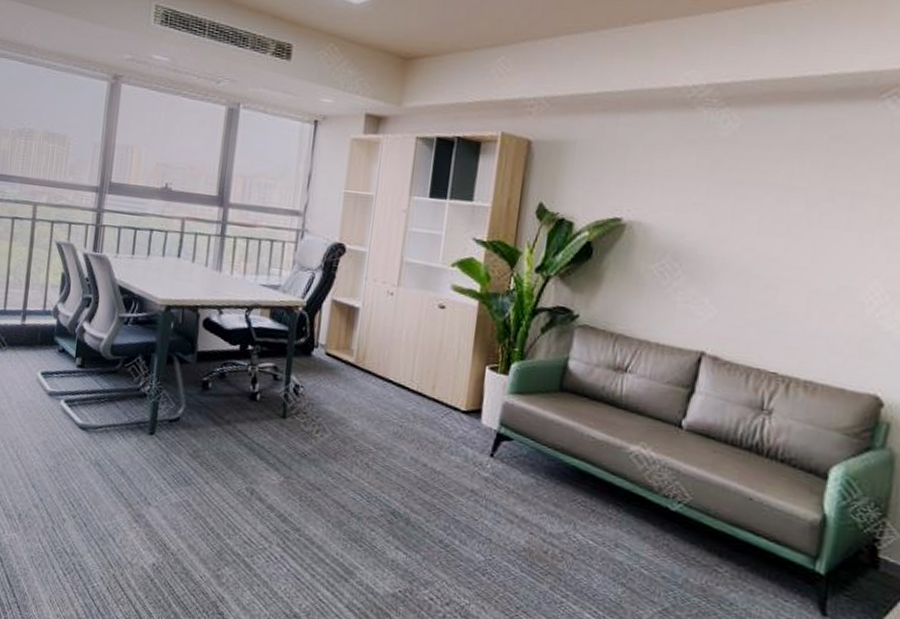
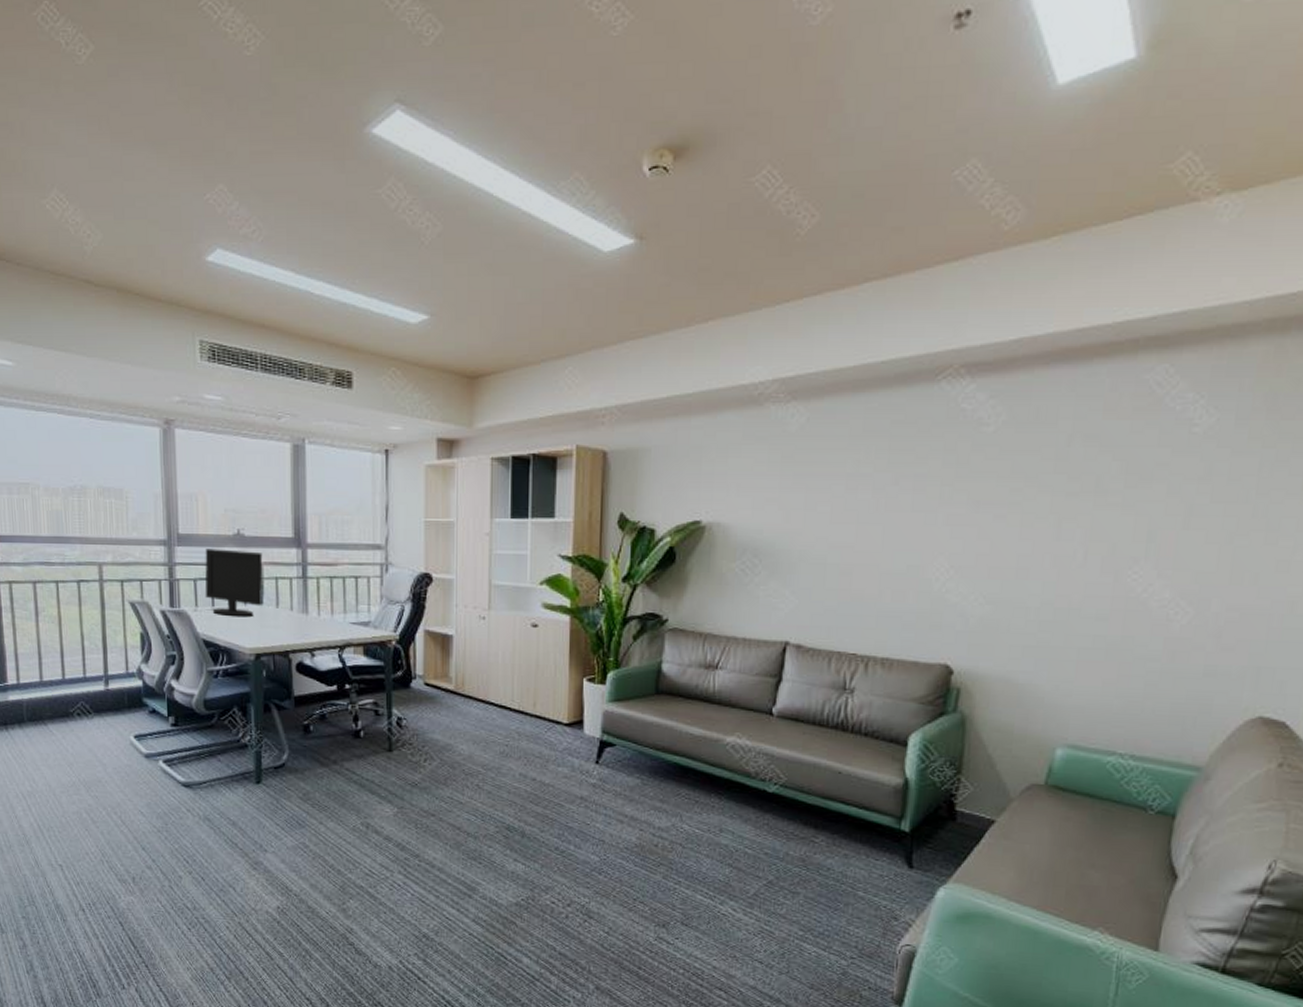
monitor: none [126,199,186,269] -> present [205,548,263,618]

